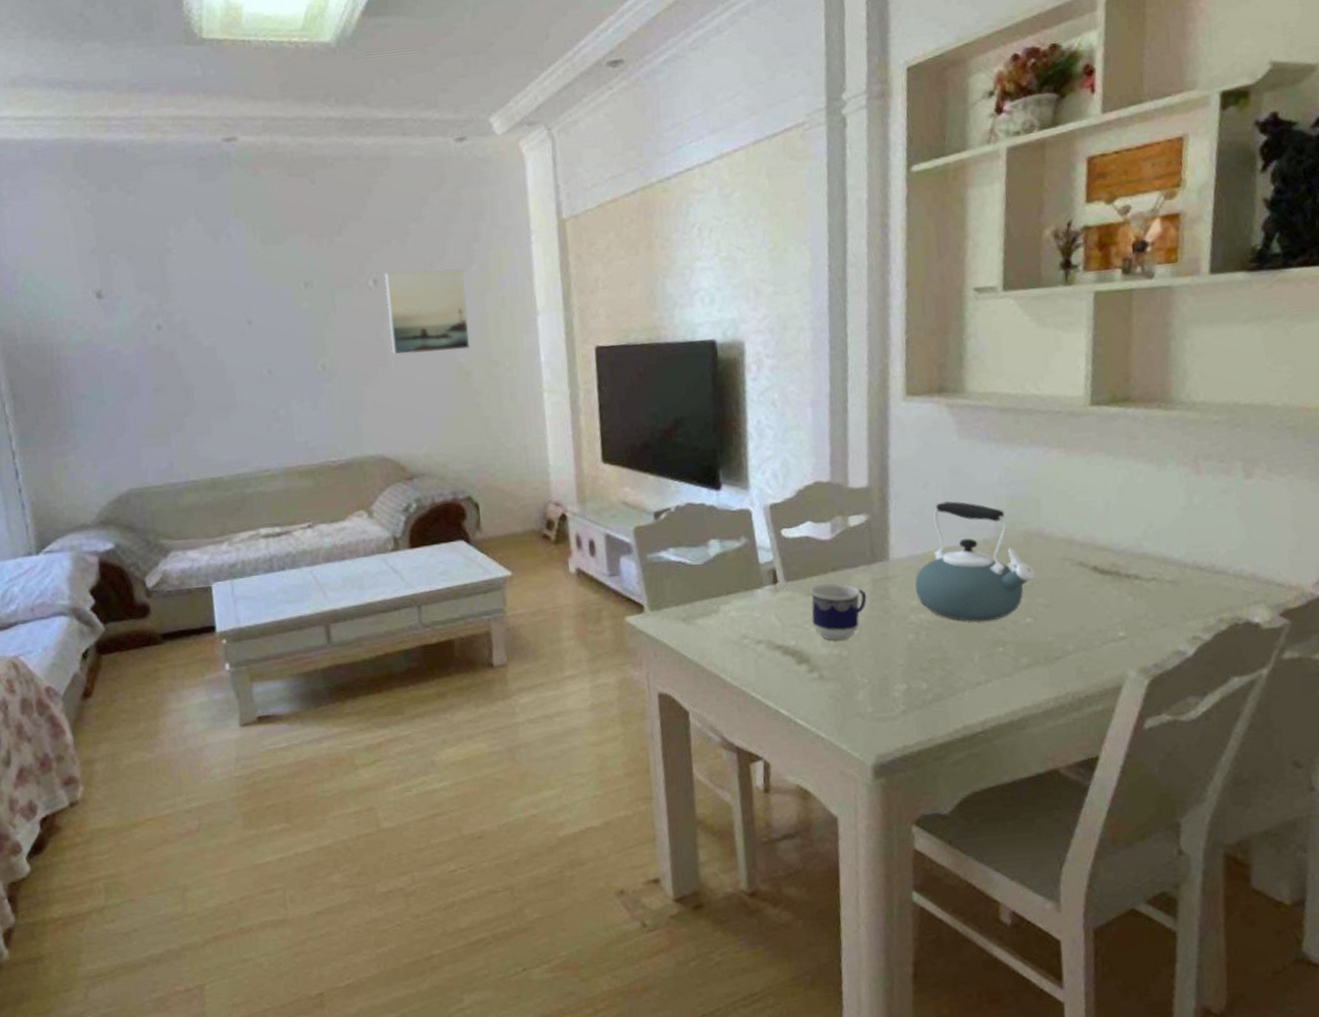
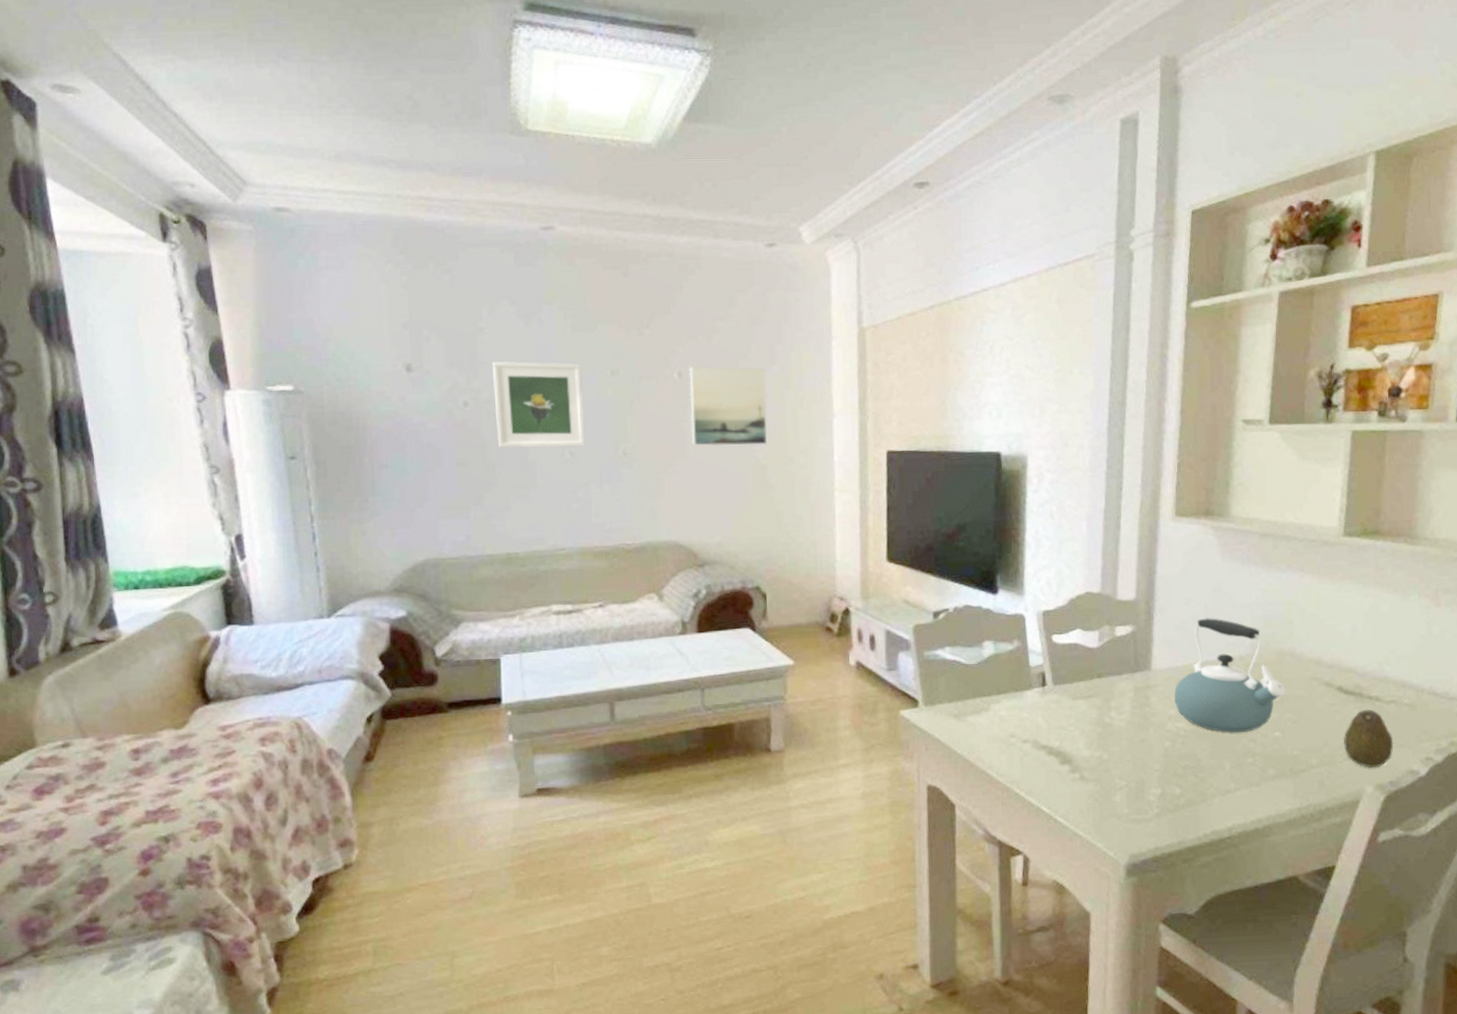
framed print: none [183,277,283,370] -> present [492,361,586,448]
cup: present [810,583,867,641] -> none [1076,689,1129,744]
fruit: none [1100,588,1157,651] -> present [1343,709,1394,768]

